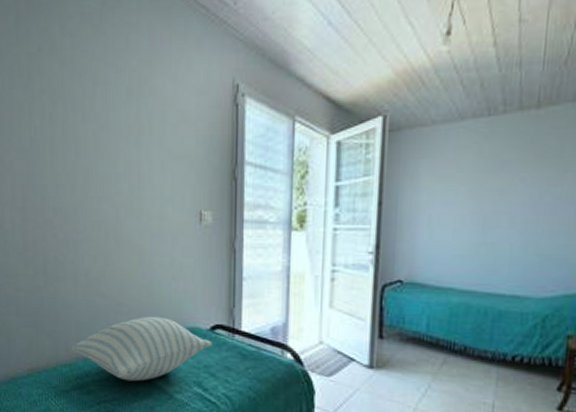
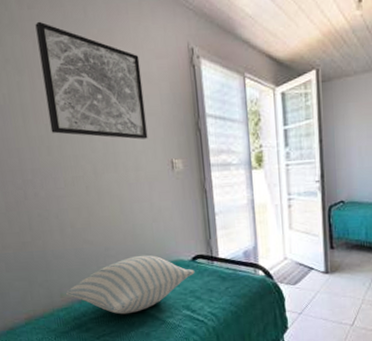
wall art: none [75,50,178,185] -> present [35,21,148,140]

